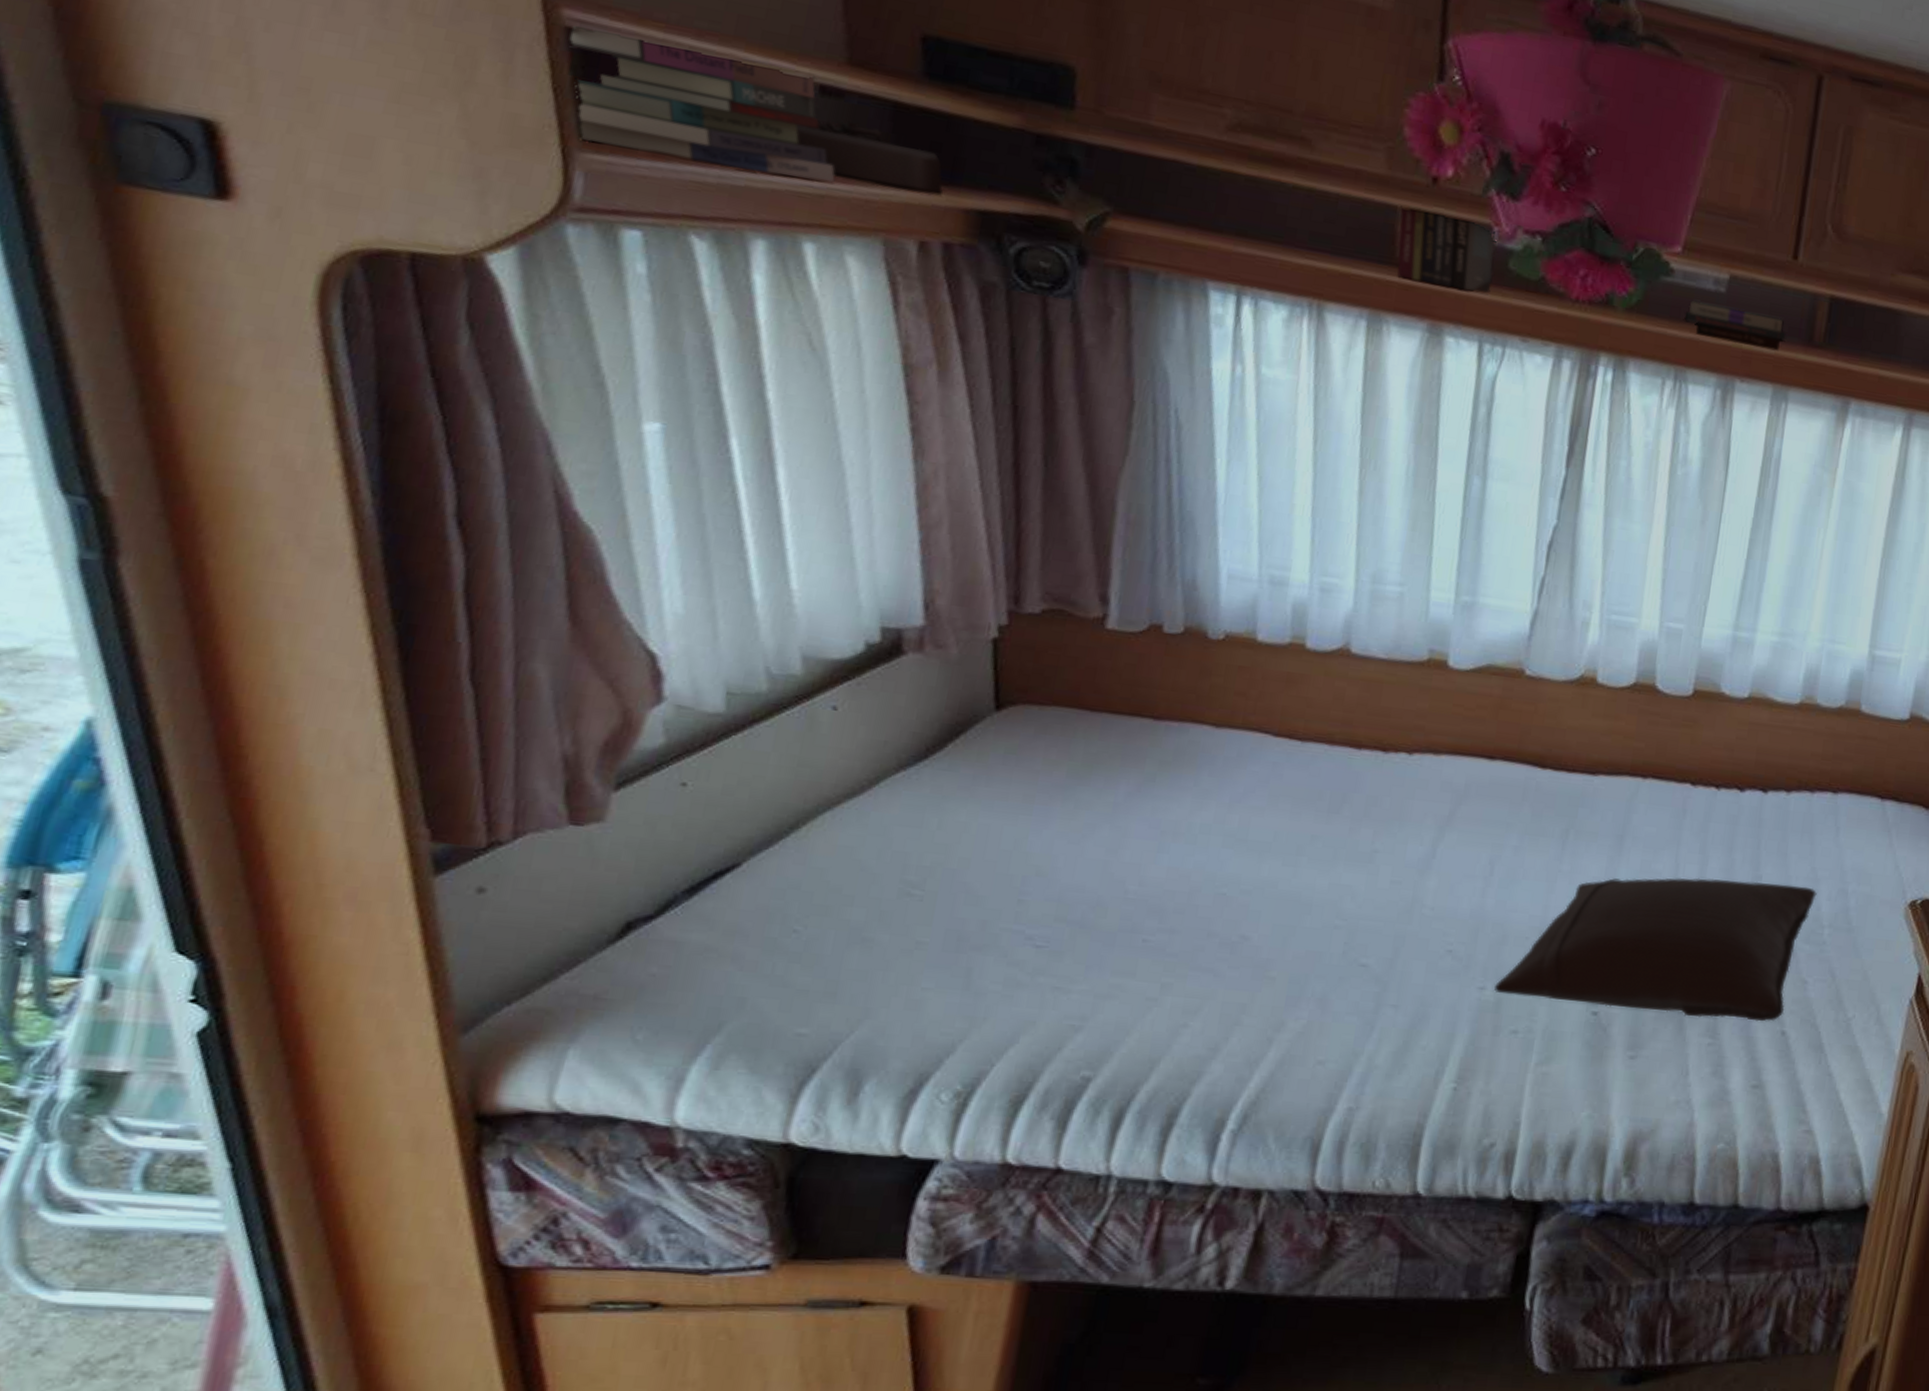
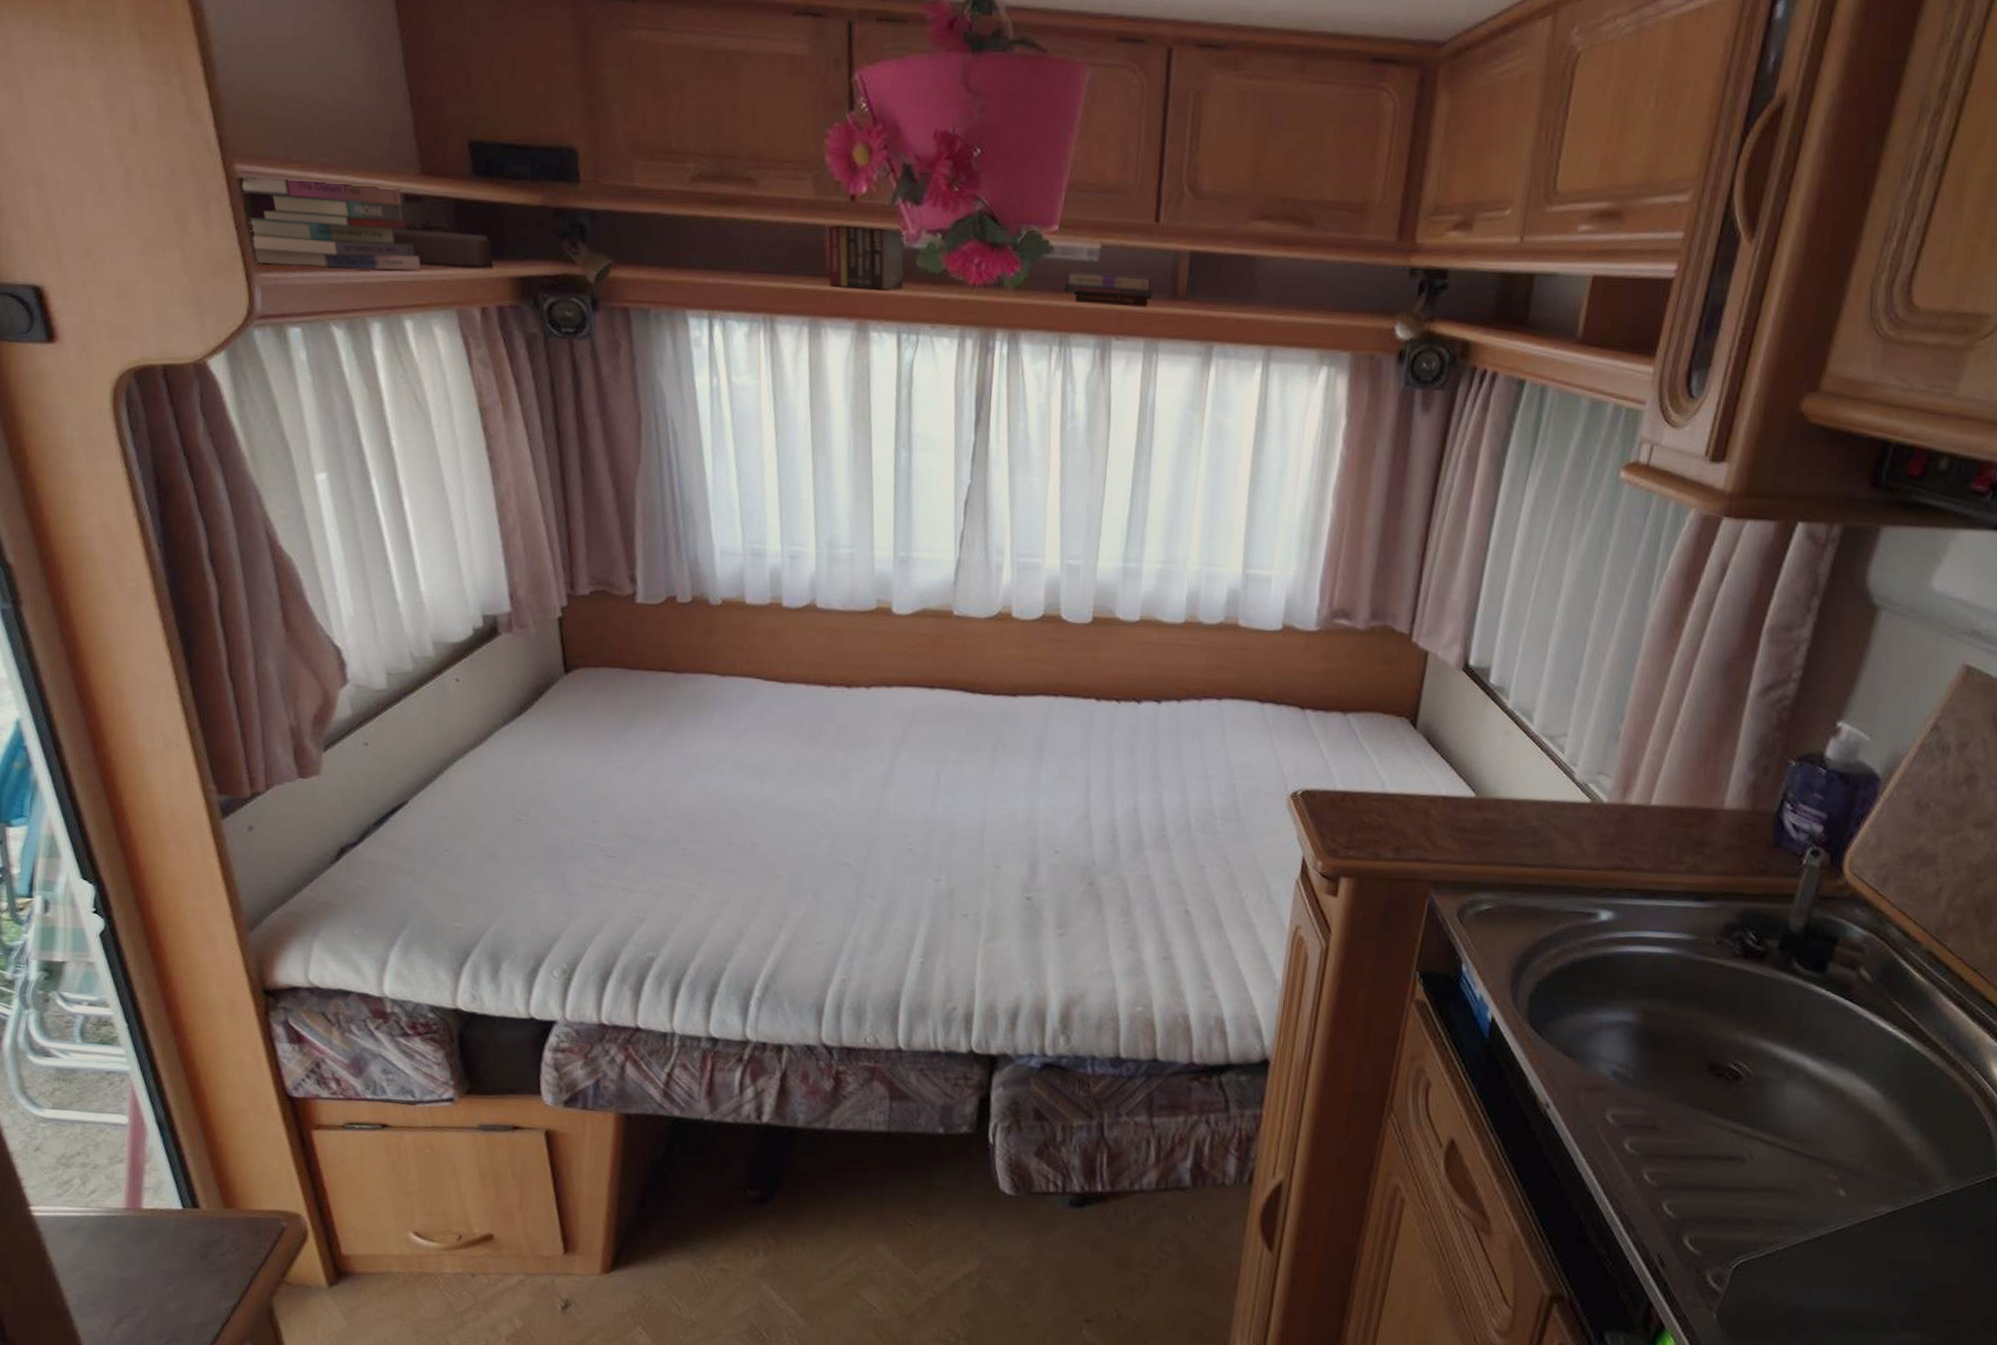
pillow: present [1493,877,1817,1022] -> none [946,780,1209,902]

